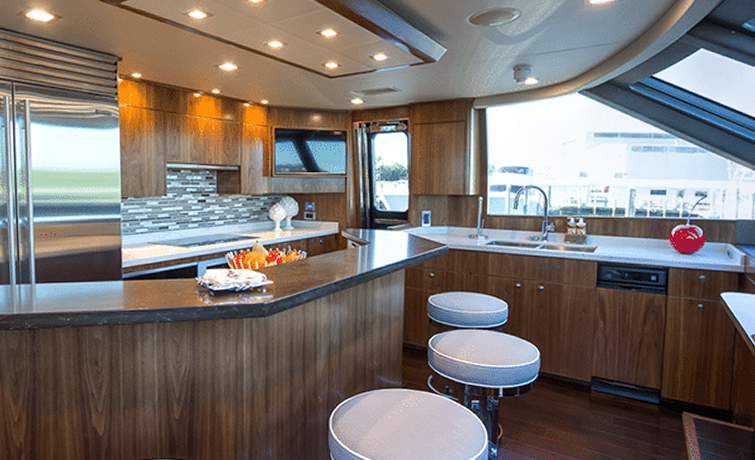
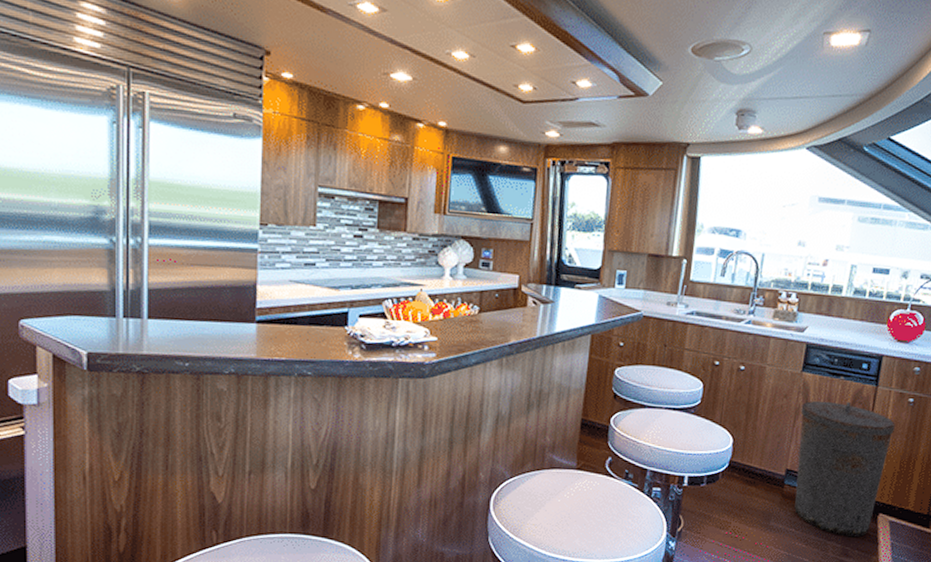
trash can: none [599,312,688,436] -> present [794,400,895,538]

